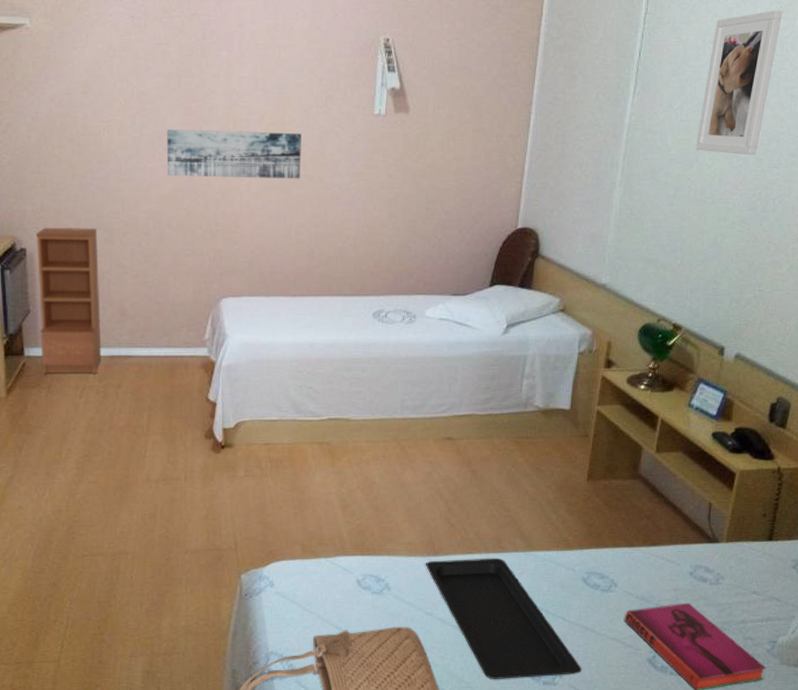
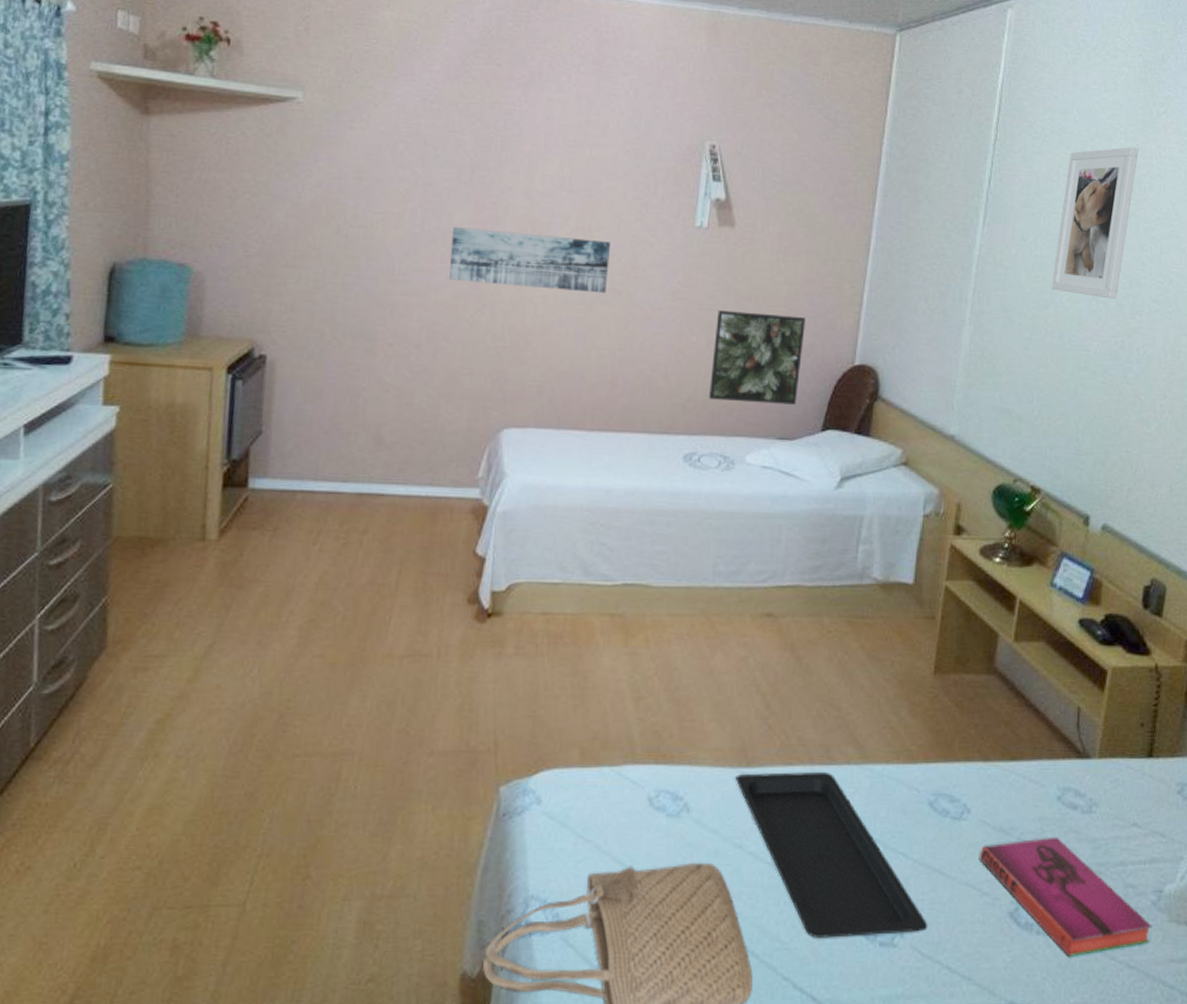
bookcase: present [35,227,102,375] -> none [268,331,357,516]
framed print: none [392,187,474,266] -> present [709,310,805,405]

